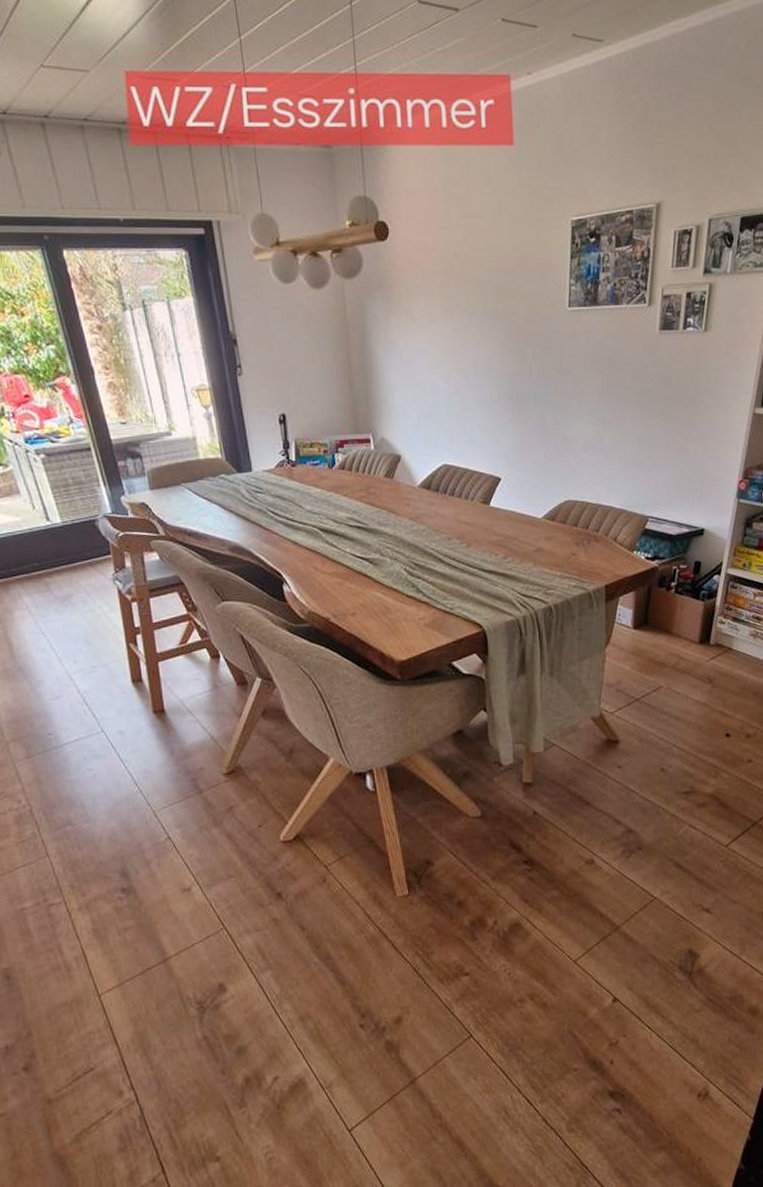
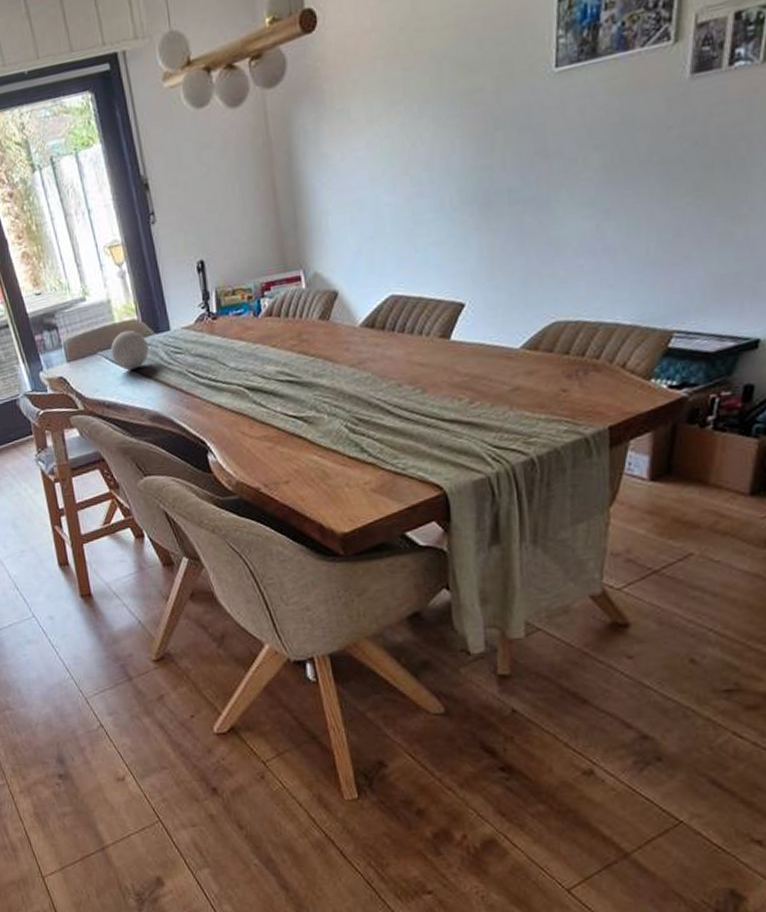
decorative ball: none [194,466,231,503] -> present [111,330,149,370]

